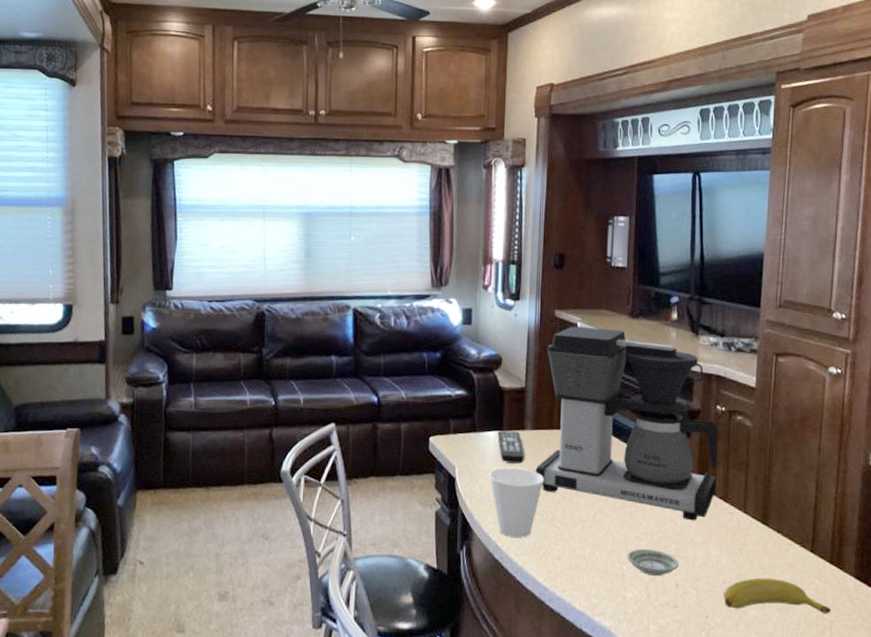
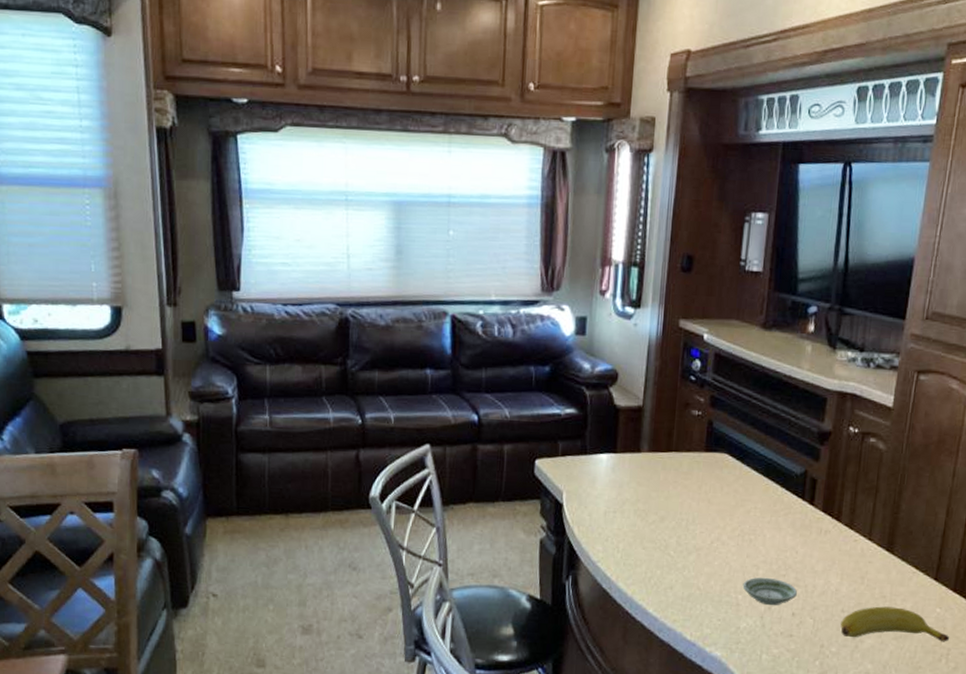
cup: present [489,467,545,538] -> none [599,493,660,567]
remote control: present [497,431,525,464] -> none [610,453,640,489]
coffee maker: present [535,326,718,521] -> none [650,338,849,549]

